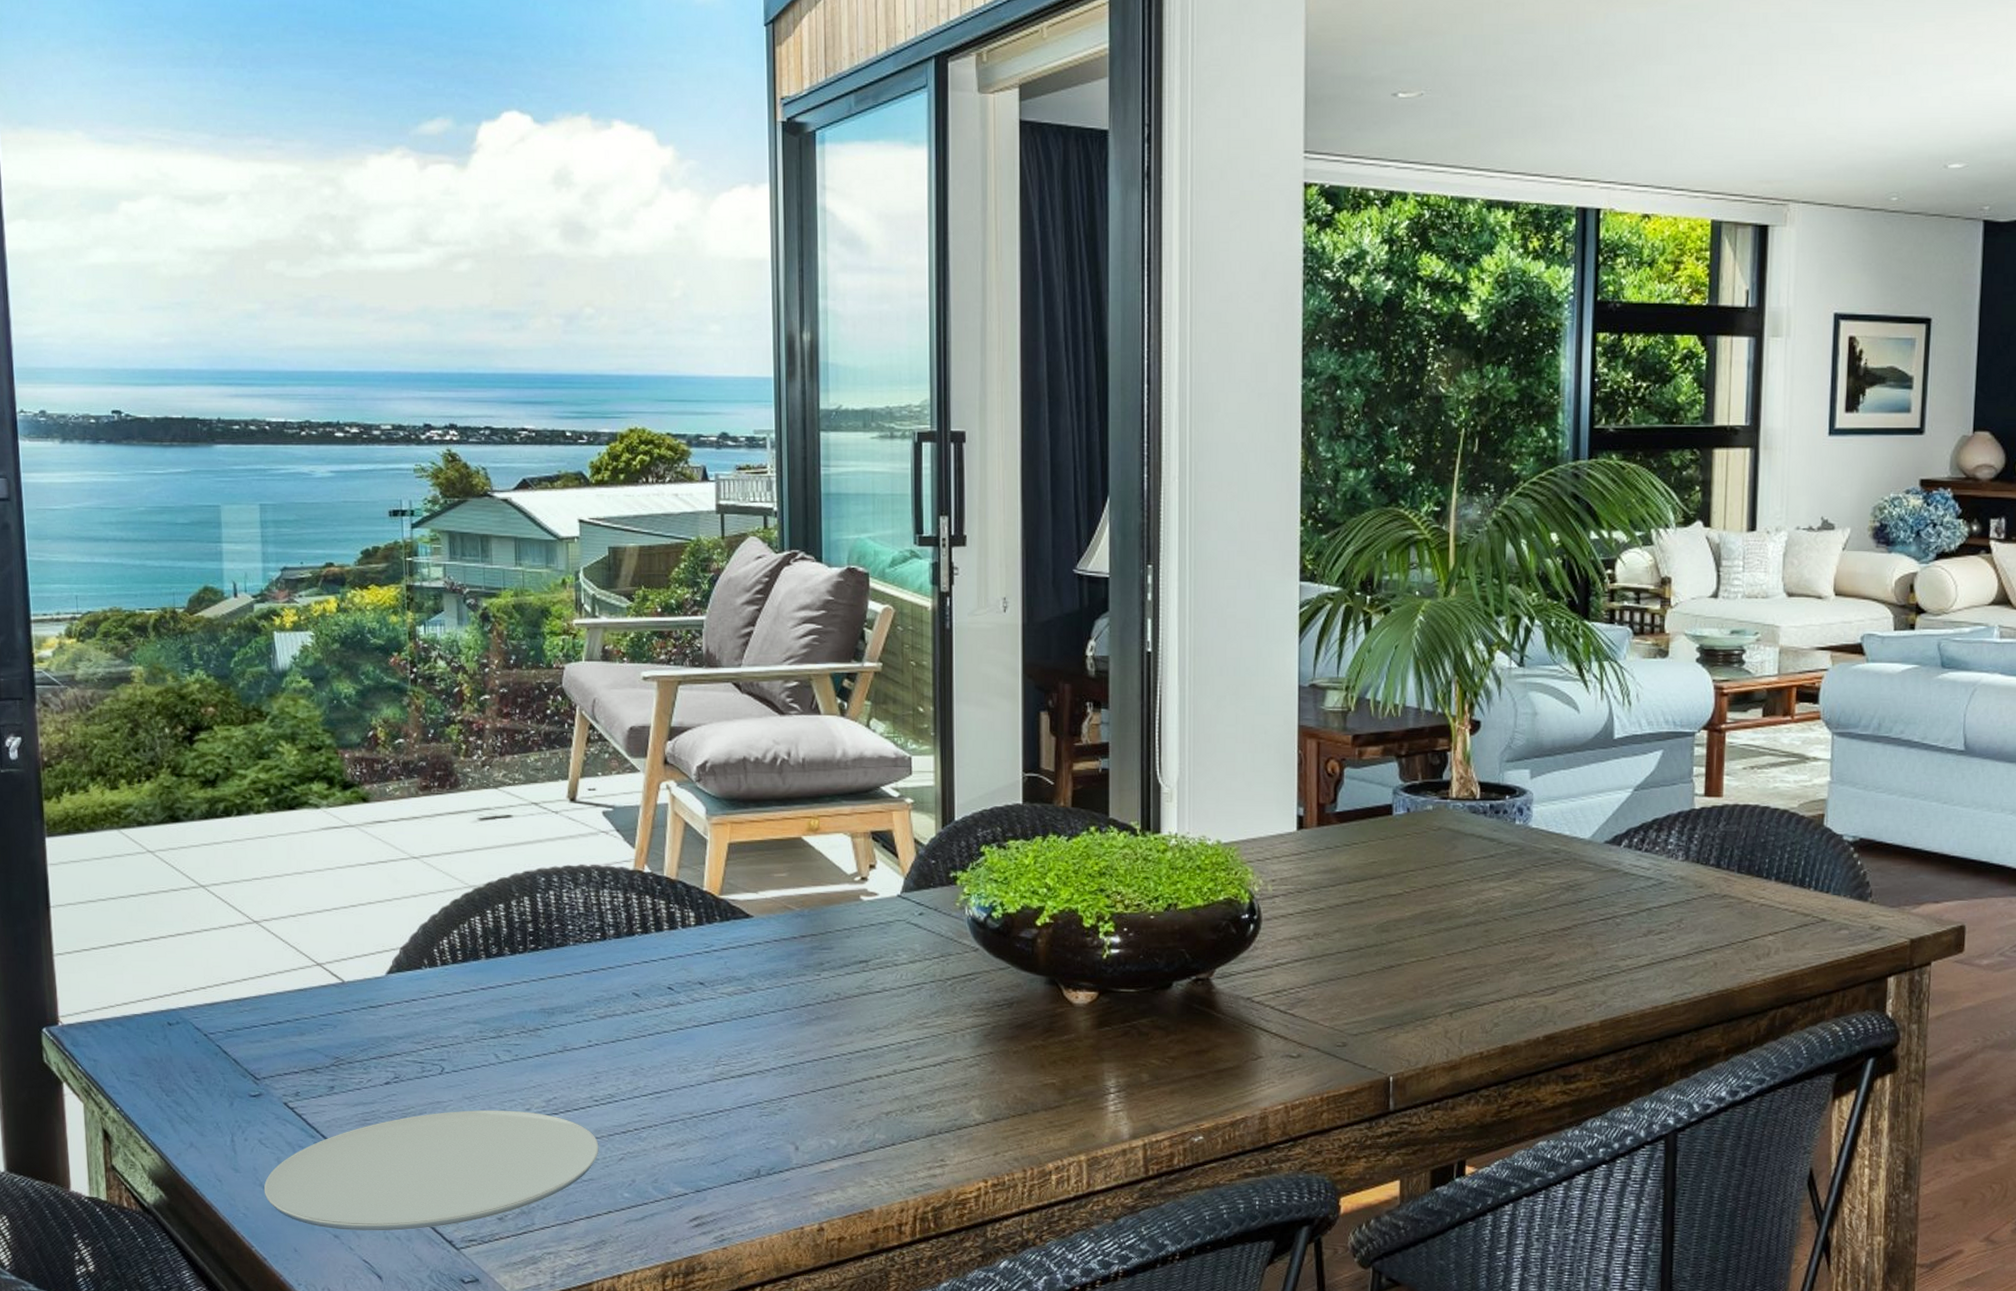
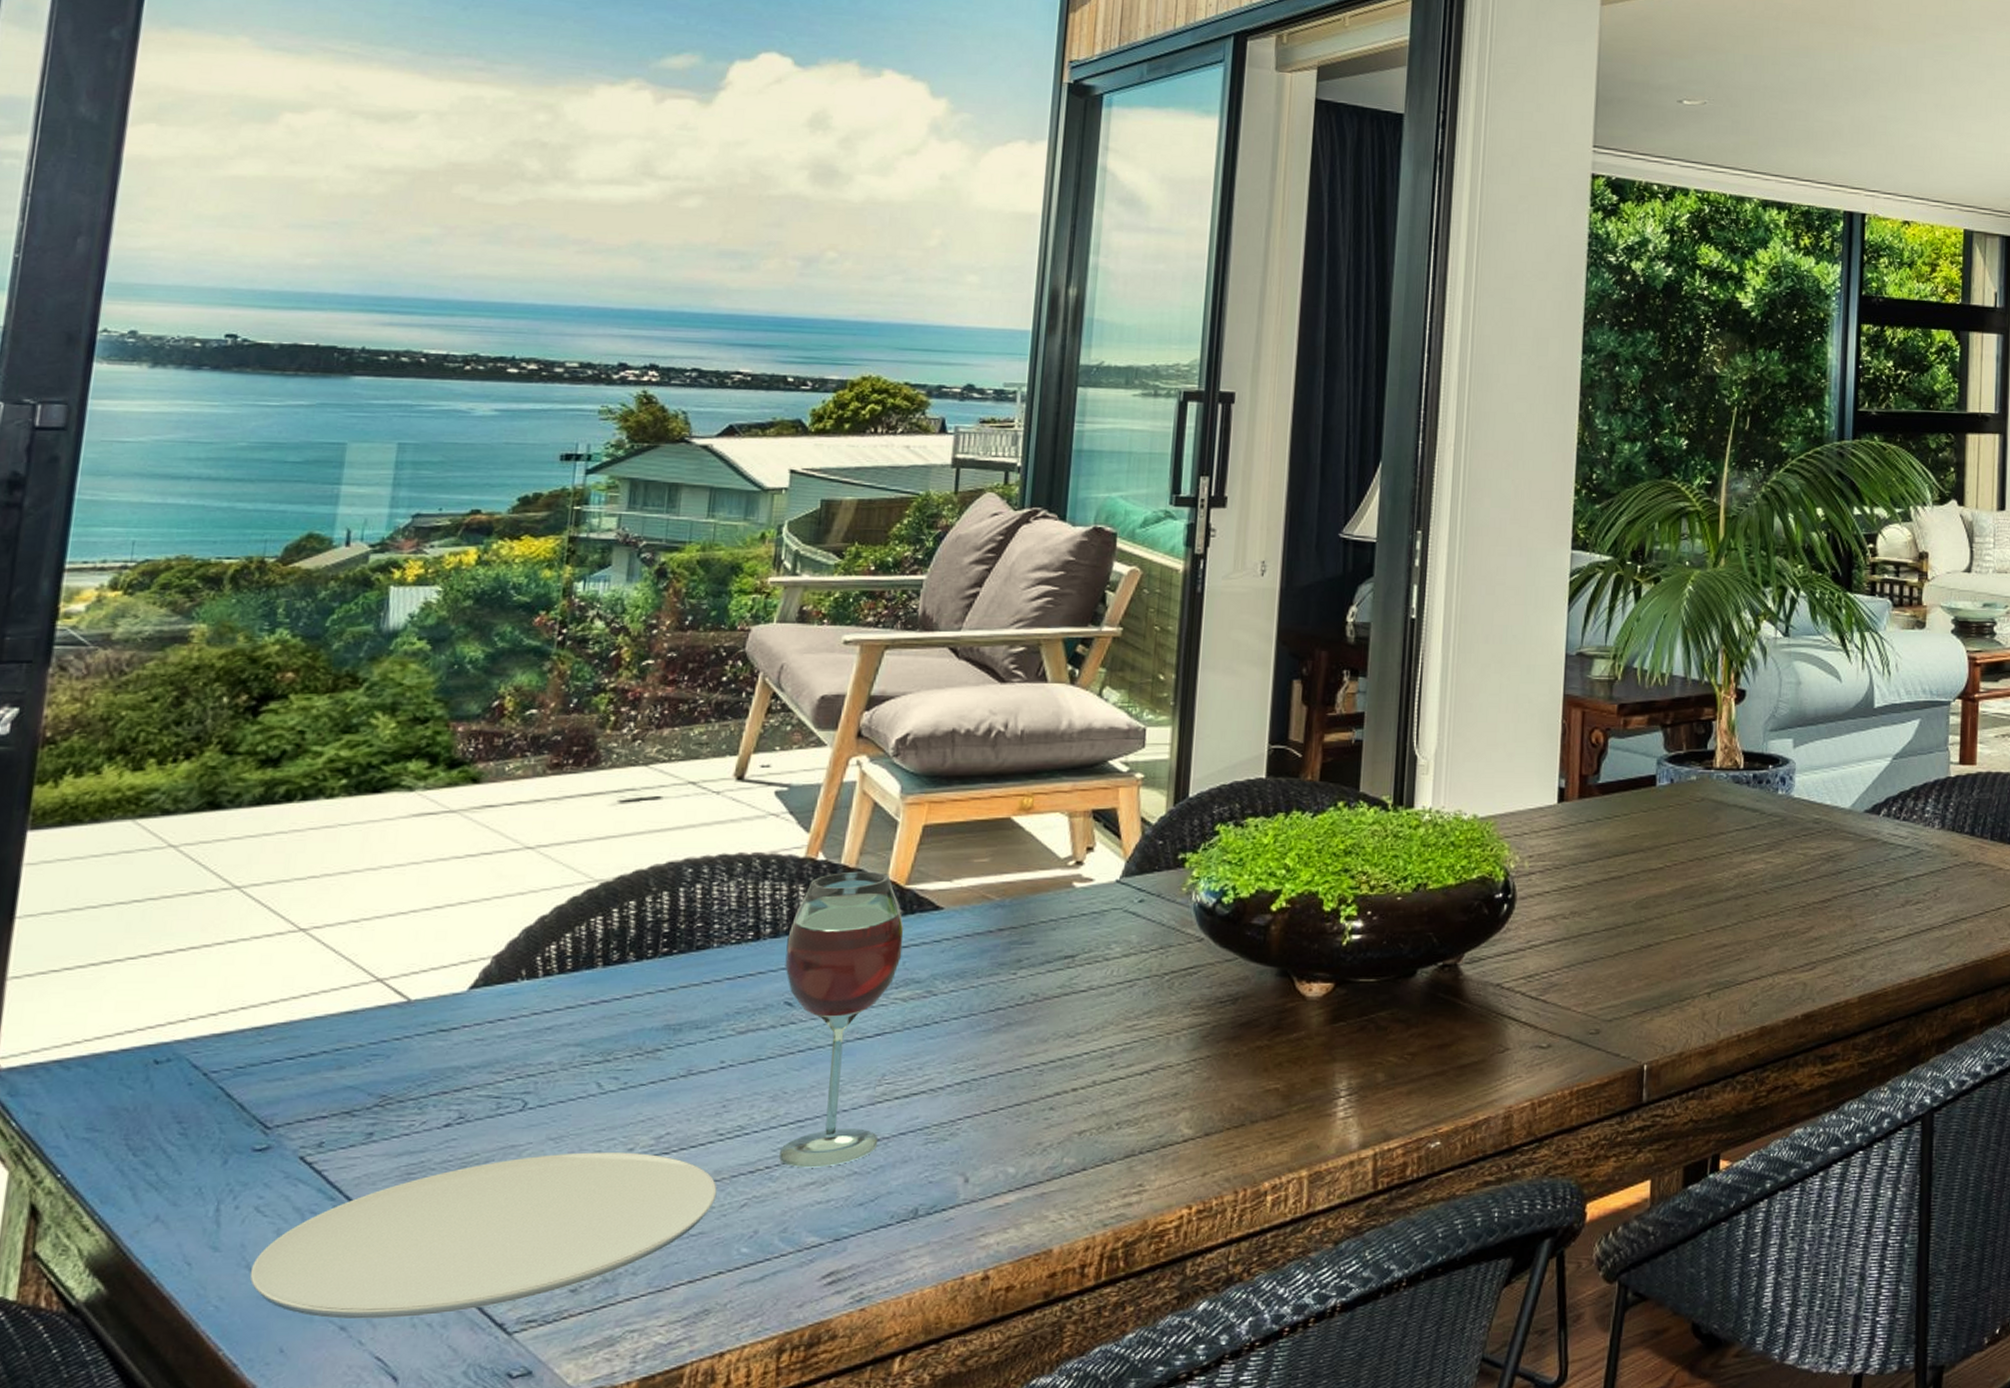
wineglass: none [628,882,723,1132] -> present [779,871,904,1168]

